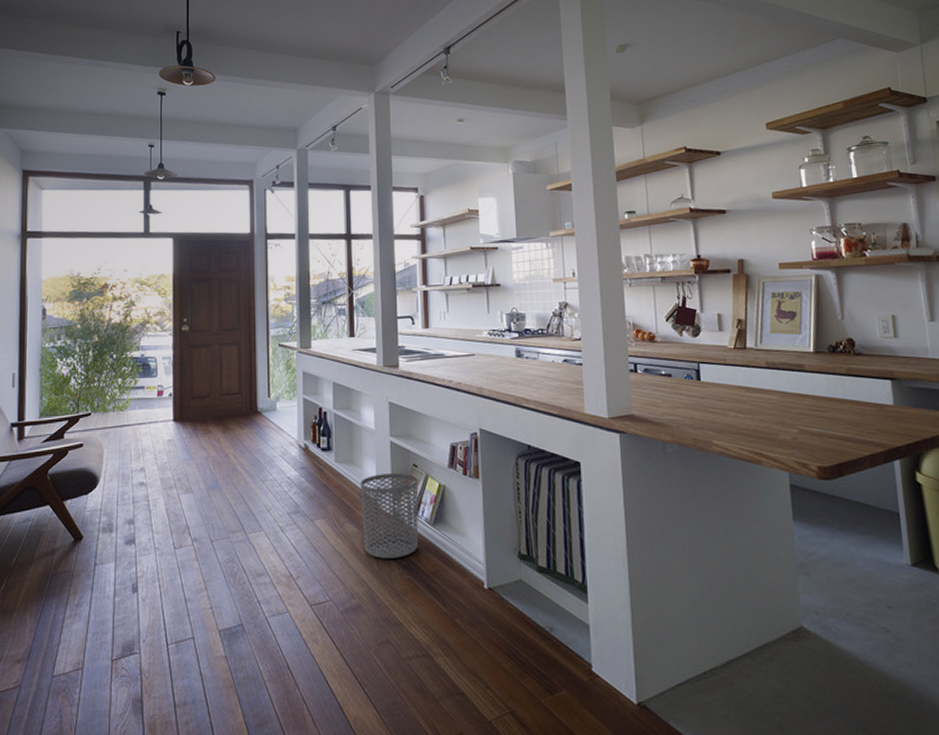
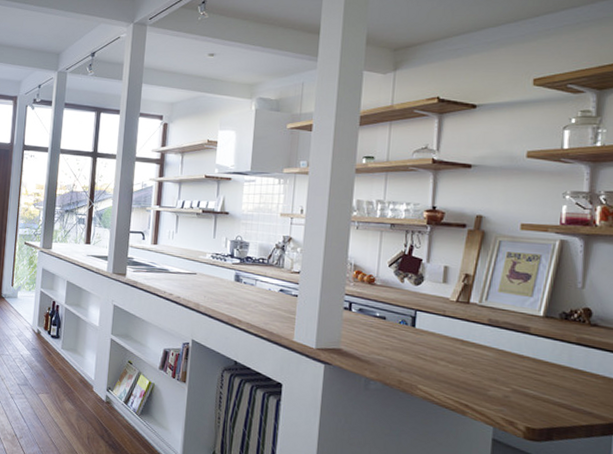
waste bin: present [360,473,419,559] -> none [78,364,132,438]

